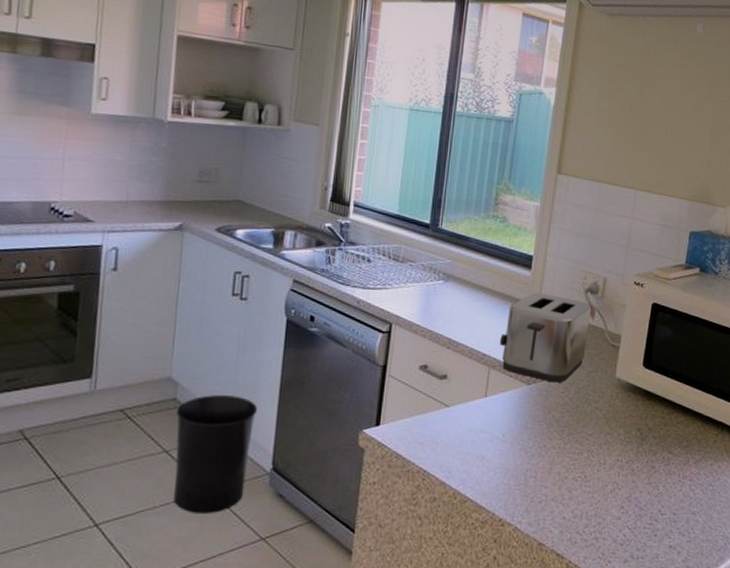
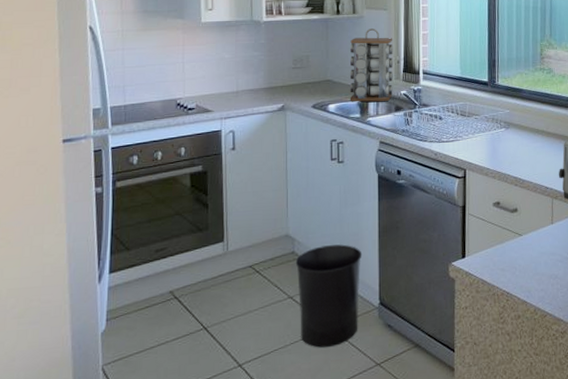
spice rack: none [262,145,323,234] -> present [349,28,394,103]

